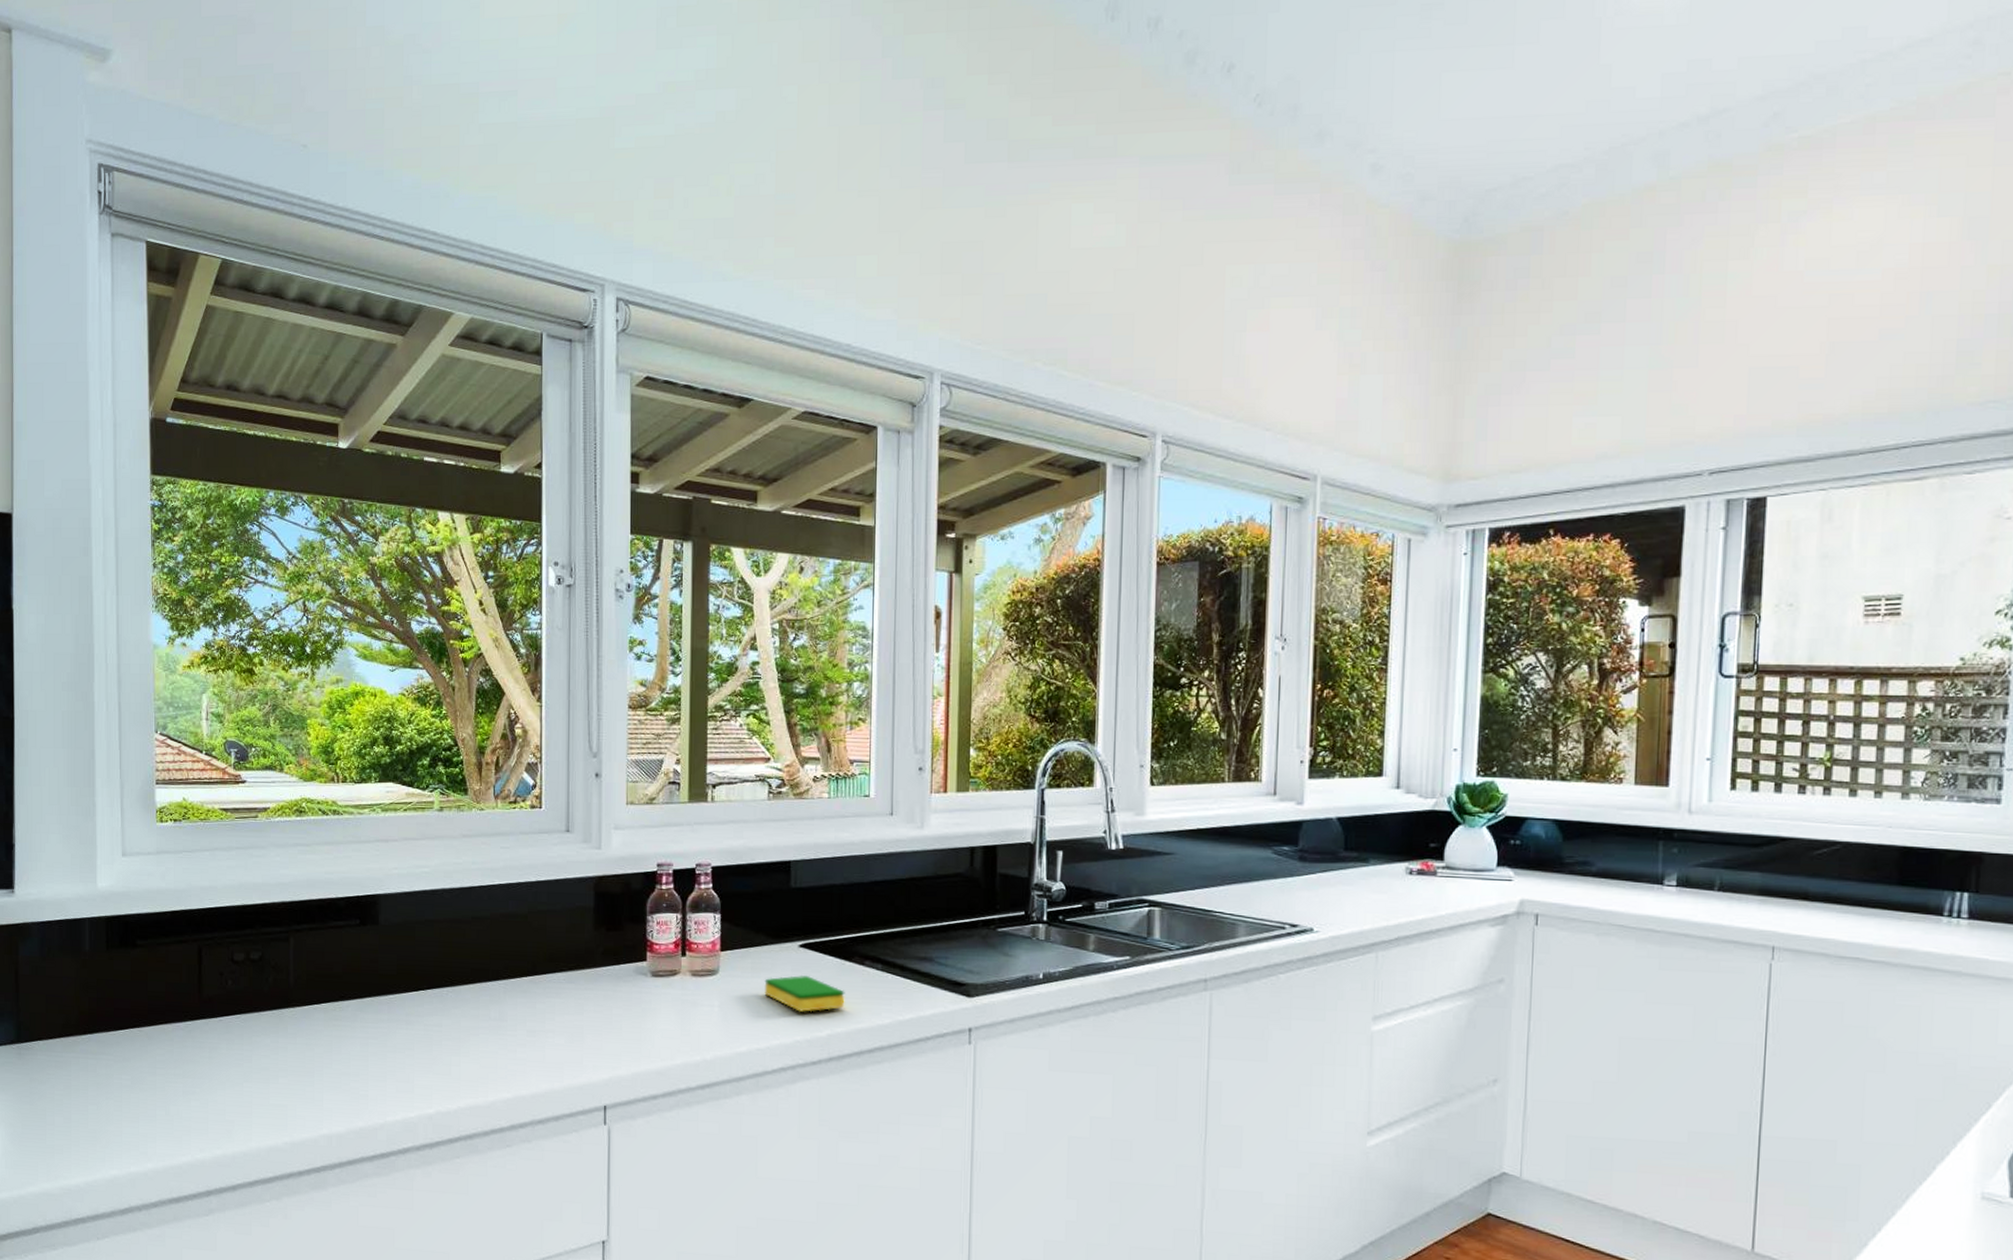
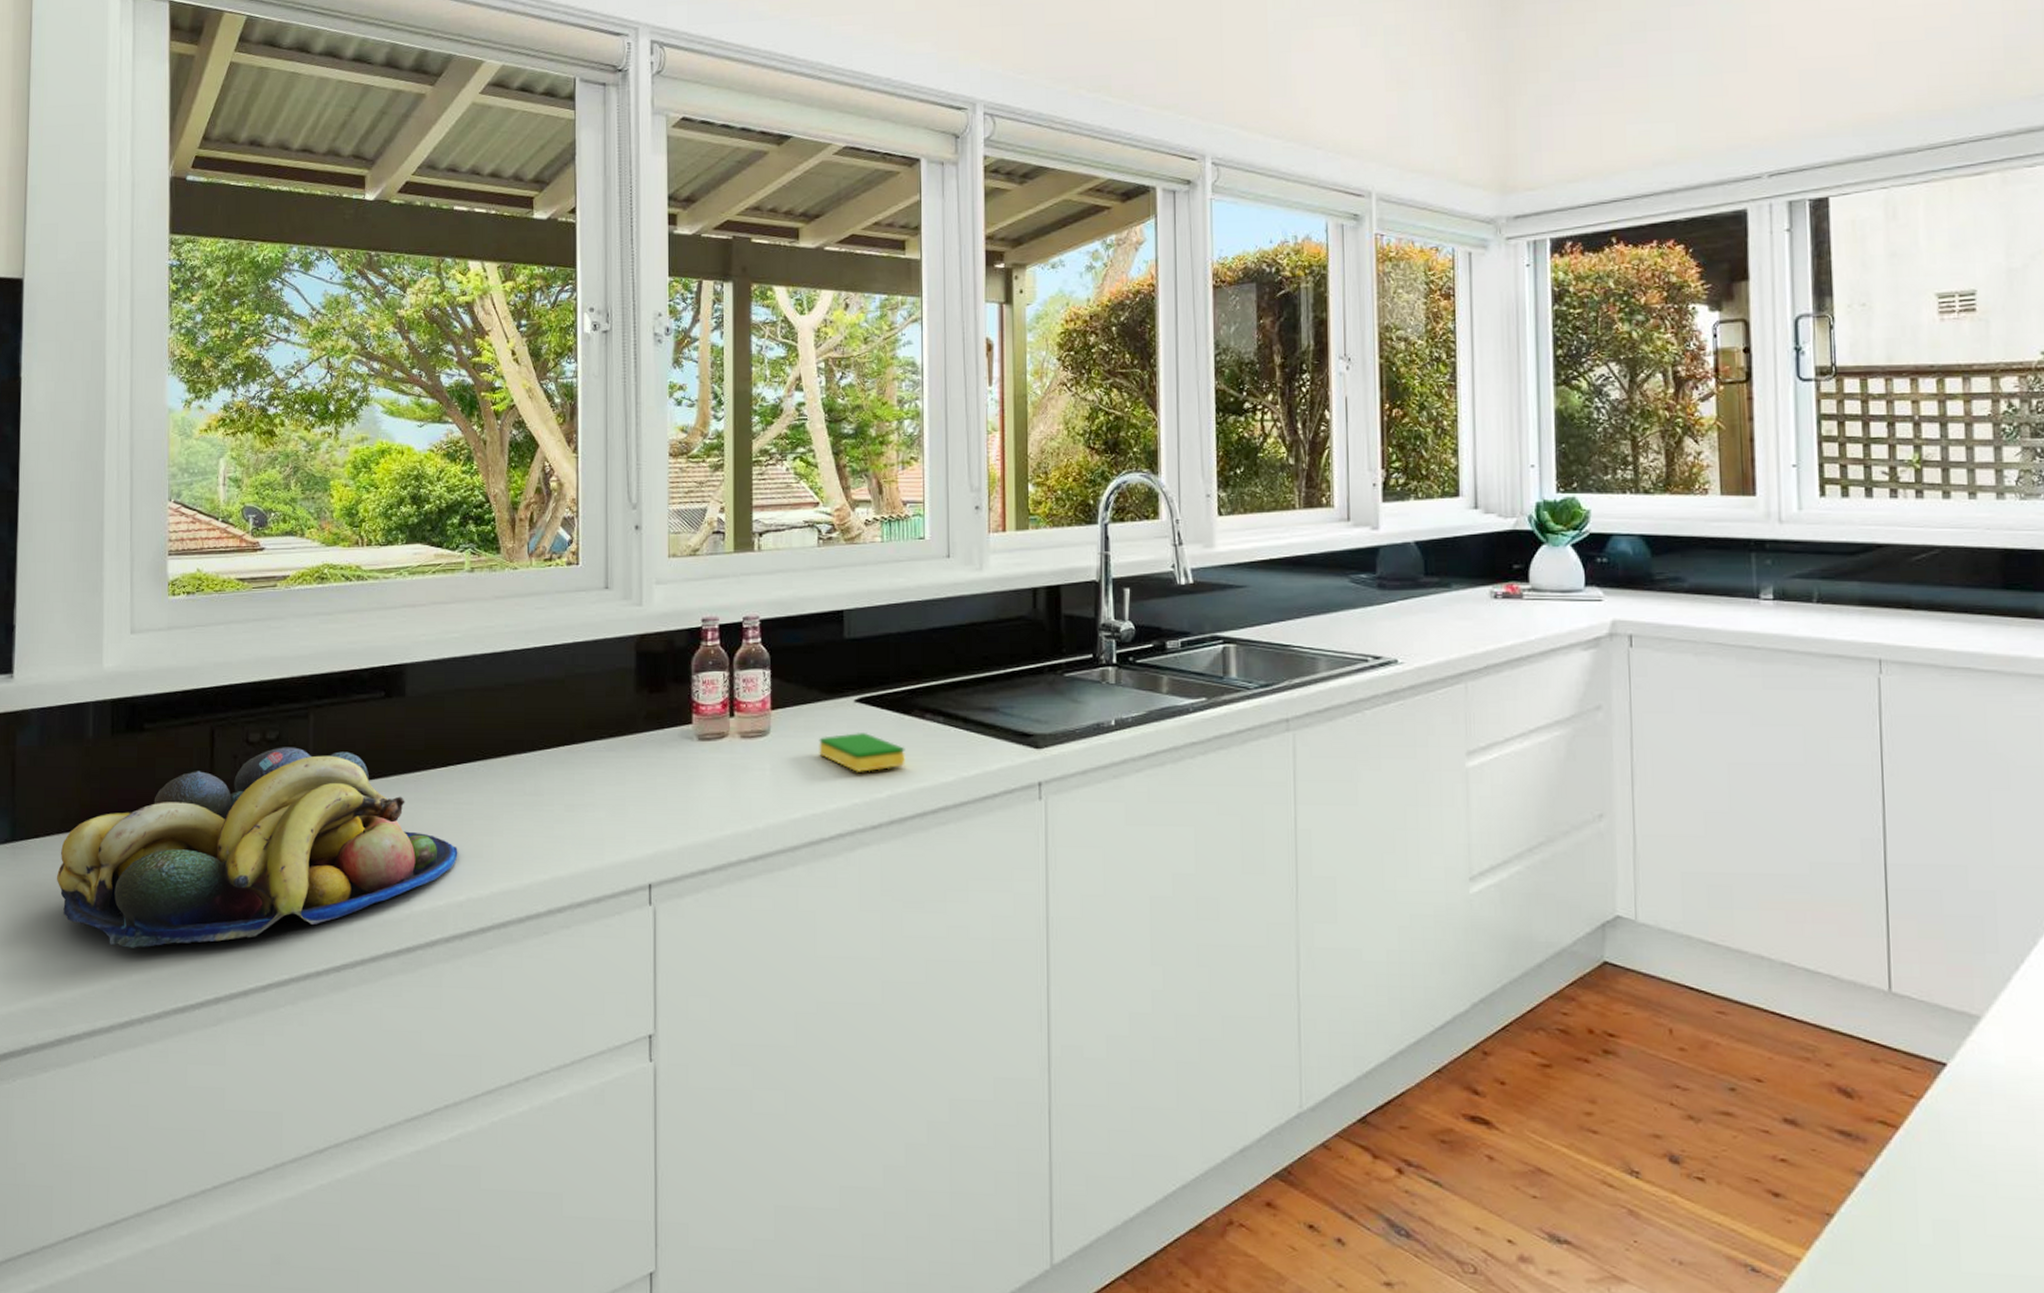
fruit bowl: none [59,967,428,1144] -> present [56,747,458,948]

